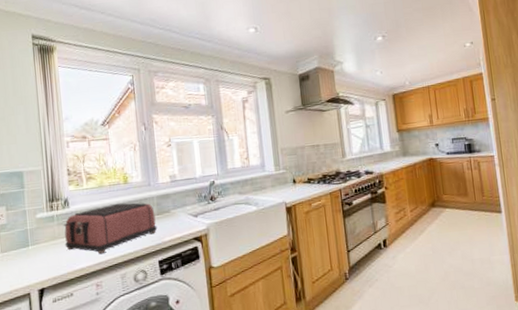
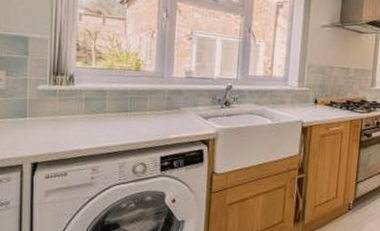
toaster: present [63,203,158,255] -> none [64,90,165,140]

